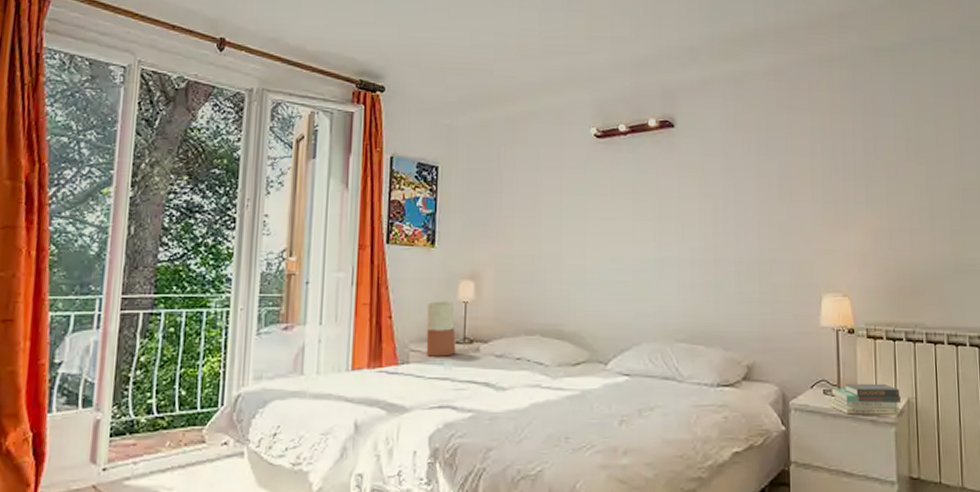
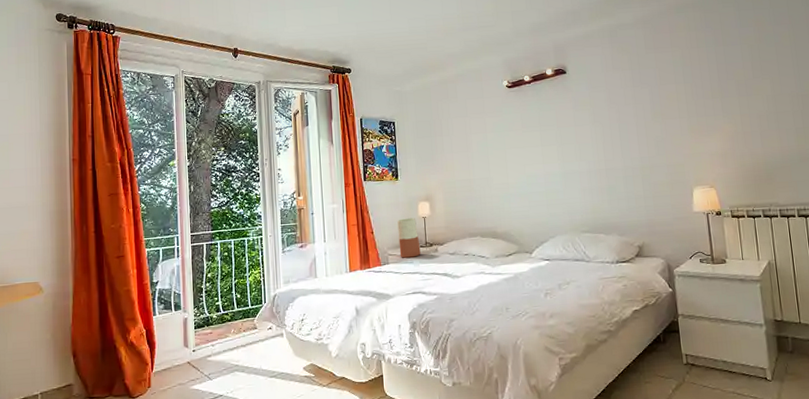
books: present [830,383,901,415] -> none [706,250,763,277]

